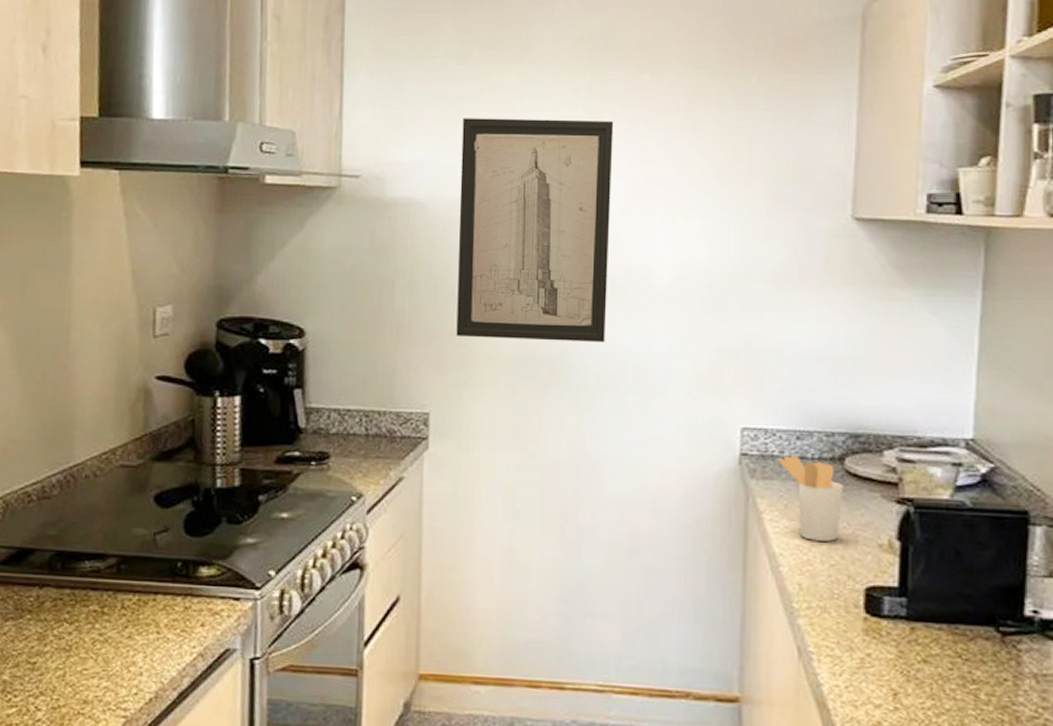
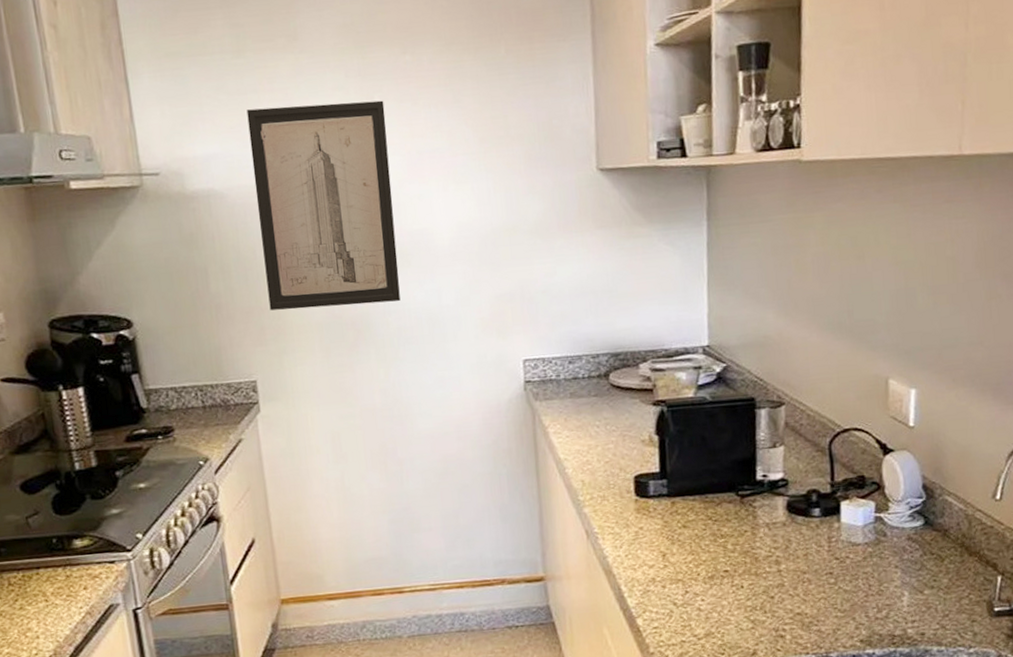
utensil holder: present [777,455,844,541] -> none [555,376,611,445]

